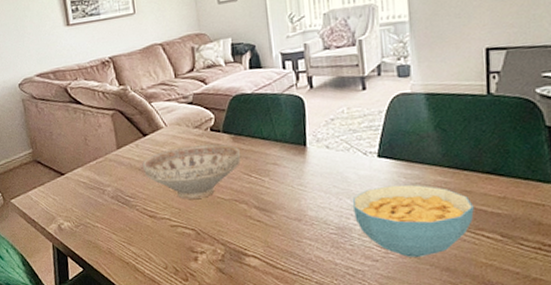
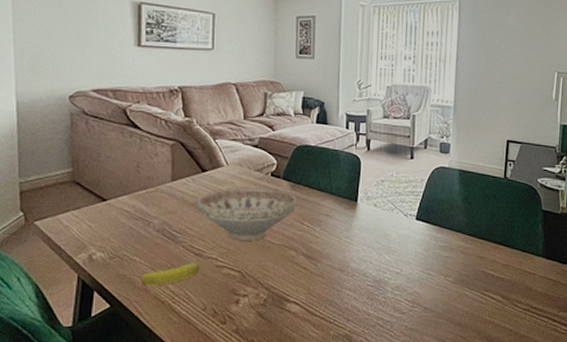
banana: none [104,224,155,249] -> present [140,263,199,286]
cereal bowl: present [352,184,474,257] -> none [389,246,485,312]

